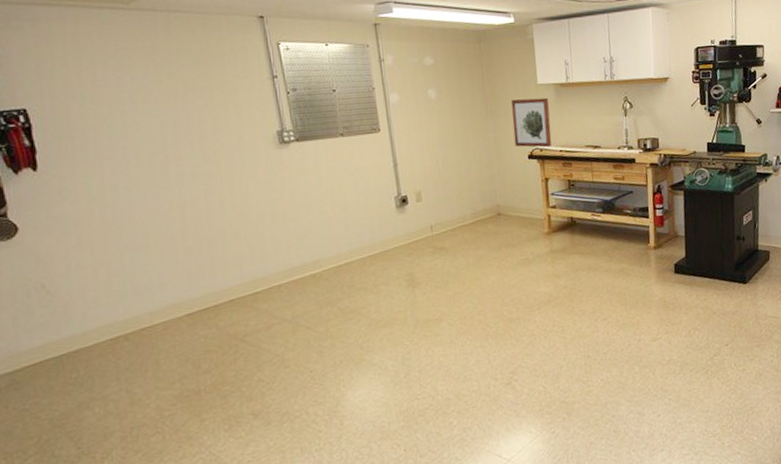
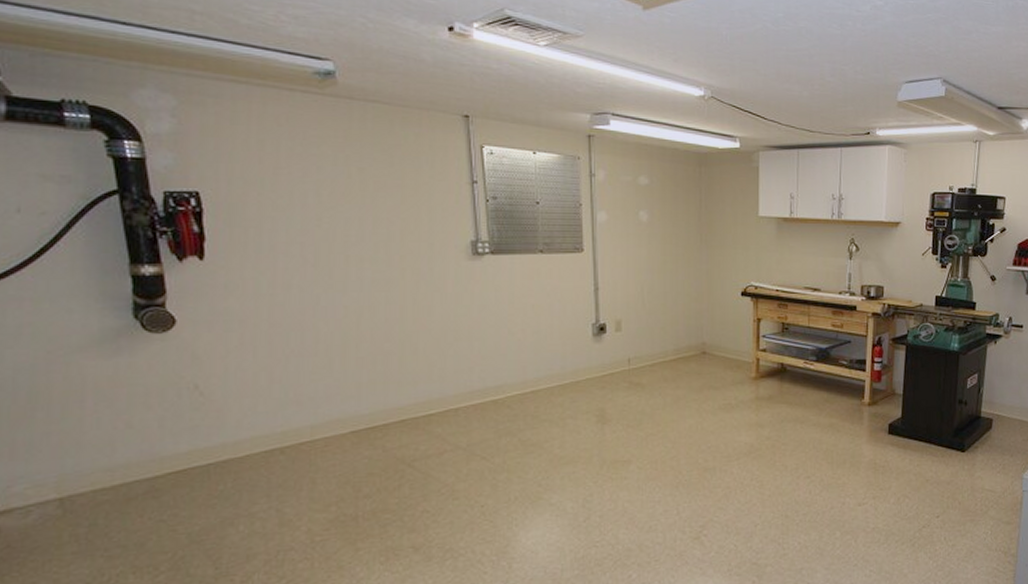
wall art: present [511,97,552,148] -> none [728,231,769,285]

